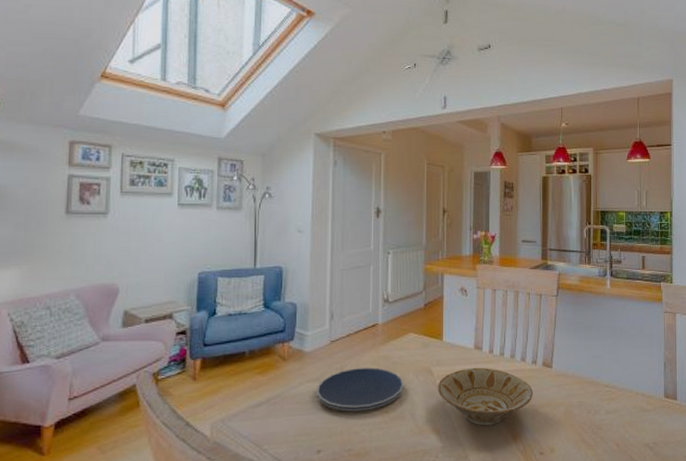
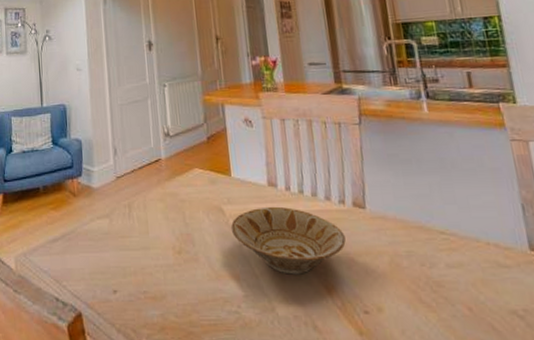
plate: present [317,367,404,412] -> none [107,205,195,251]

